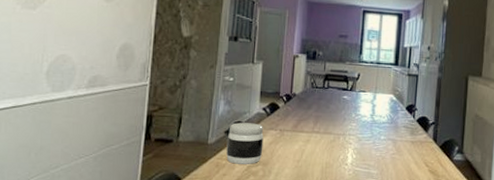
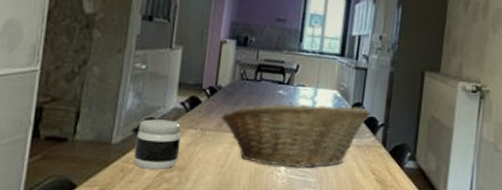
fruit basket: none [297,105,423,162] -> present [222,101,371,168]

